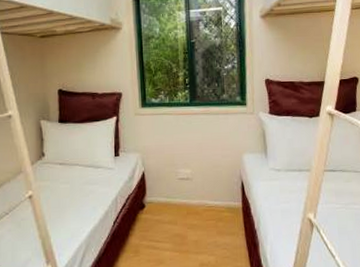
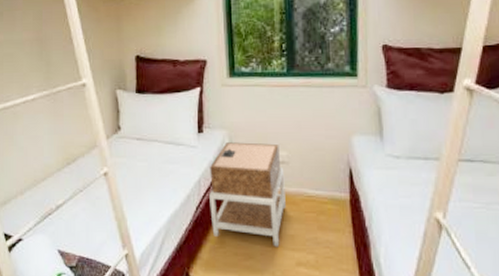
nightstand: none [125,163,190,252] -> present [209,142,286,247]

